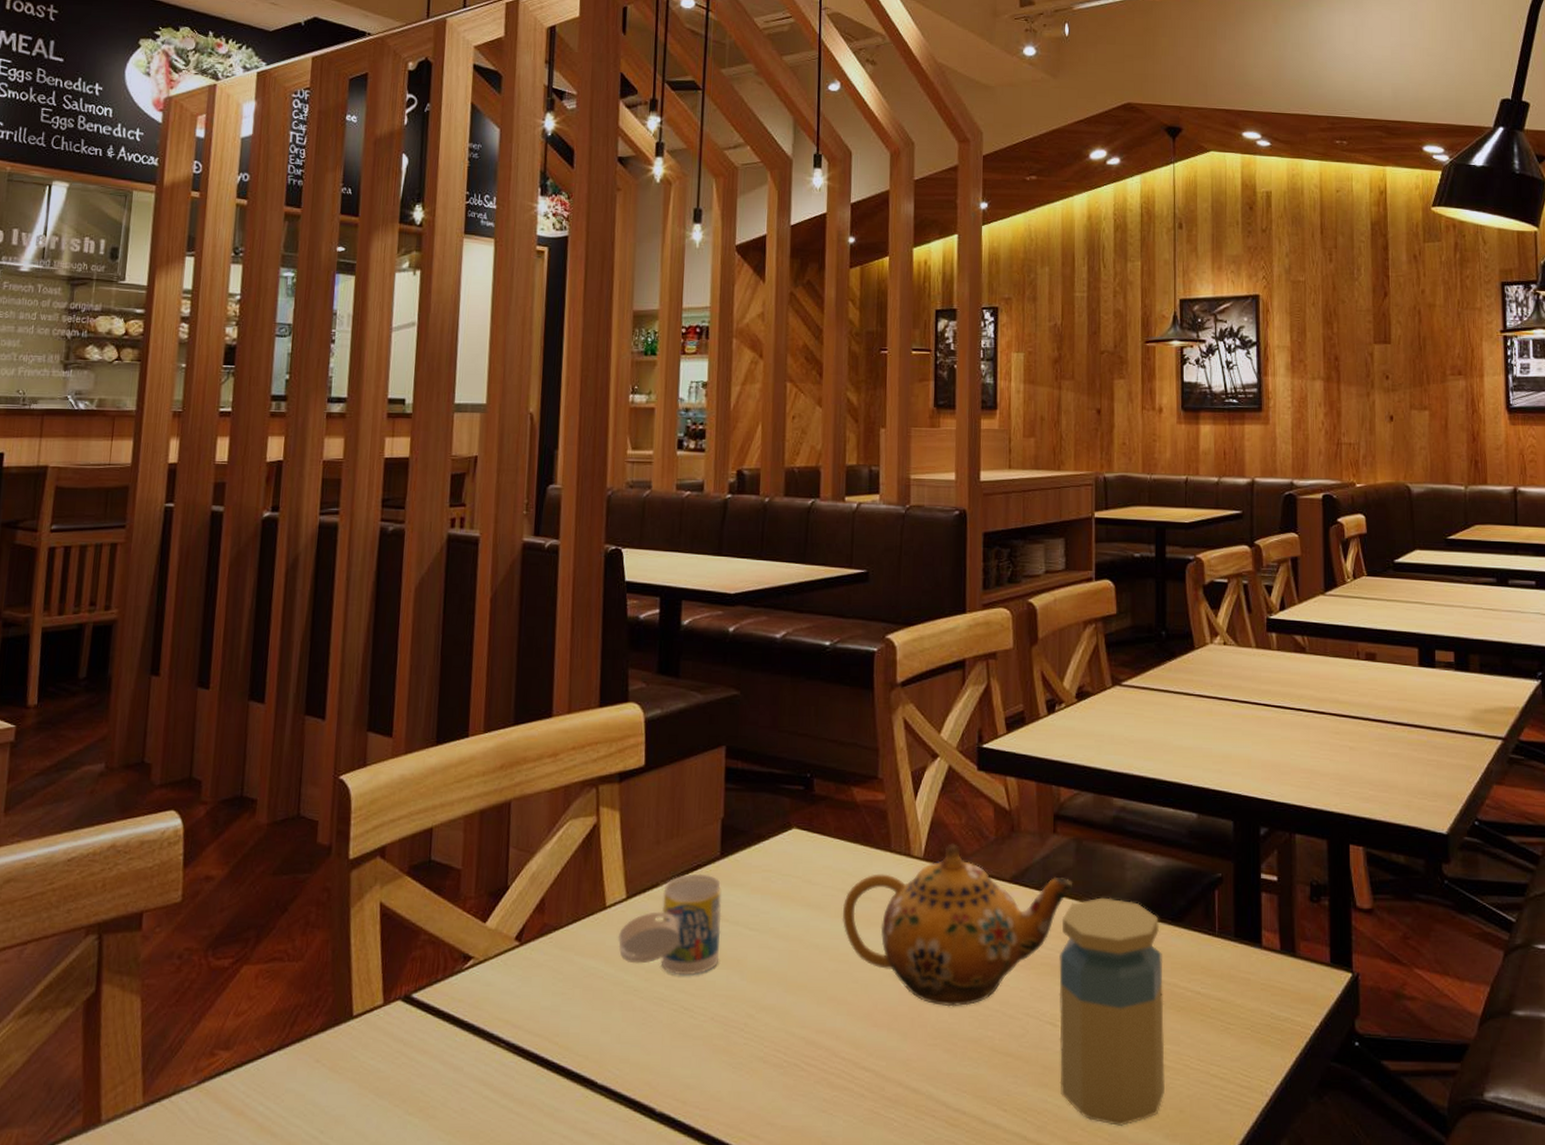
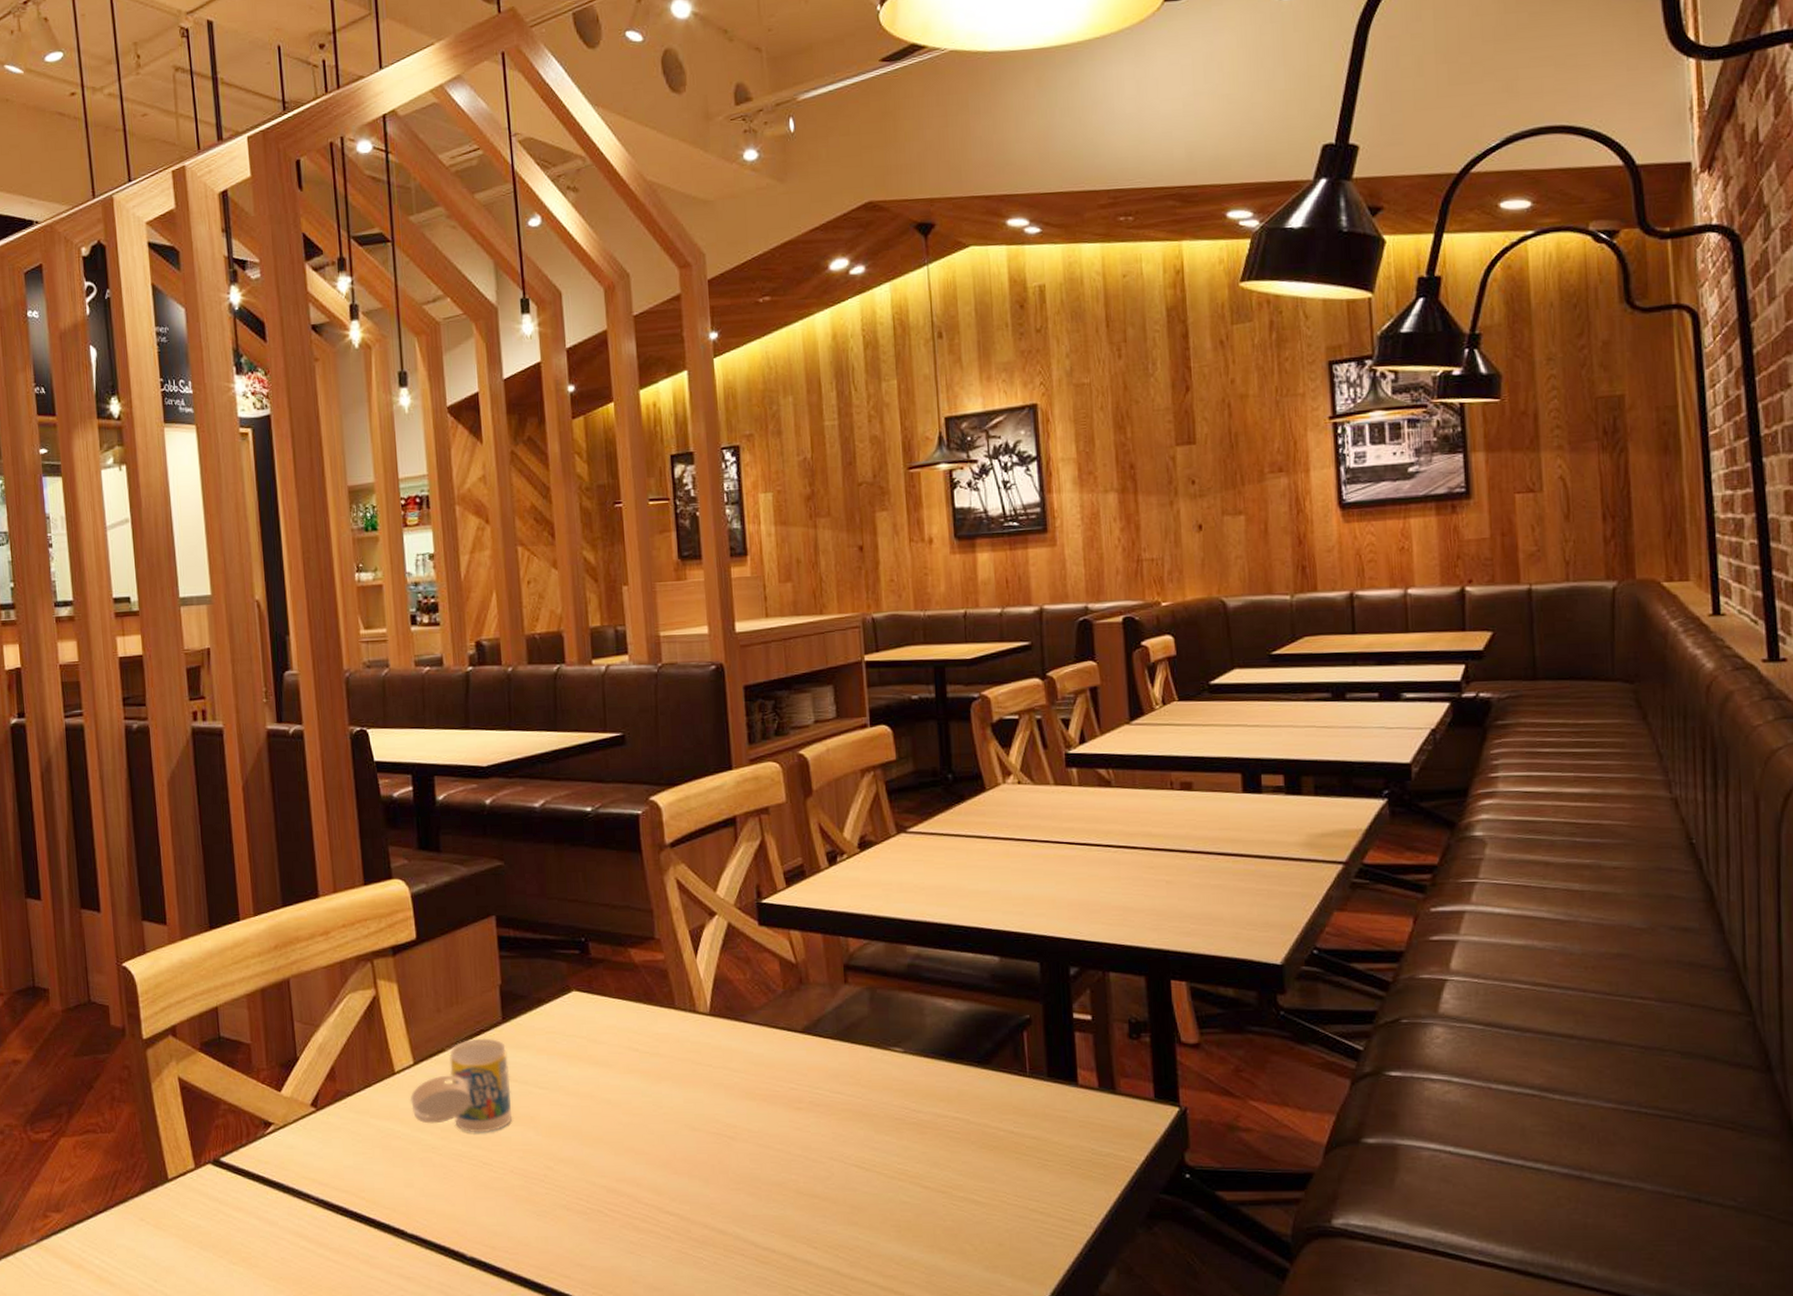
teapot: present [842,843,1072,1007] -> none [631,998,869,1154]
jar: present [1059,897,1165,1126] -> none [860,1043,981,1260]

